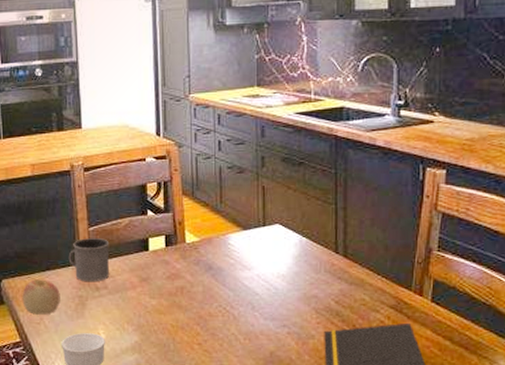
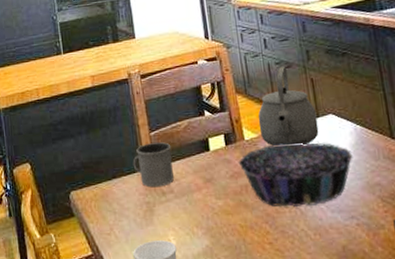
apple: present [22,279,60,315] -> none [91,188,129,225]
decorative bowl: none [177,249,294,312] -> present [238,142,353,207]
tea kettle: none [202,171,263,252] -> present [258,66,319,146]

